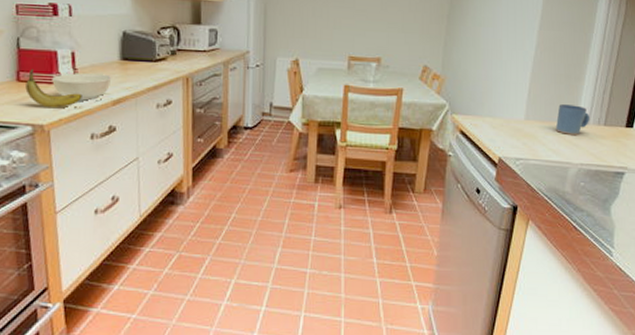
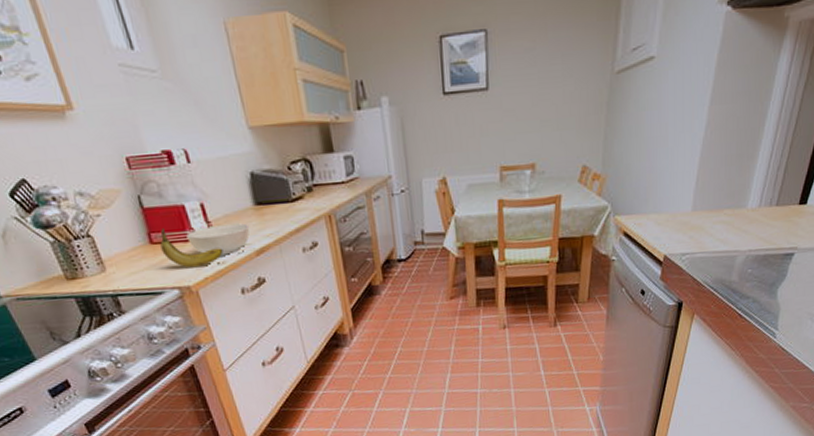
mug: present [555,104,591,135] -> none [724,187,762,221]

